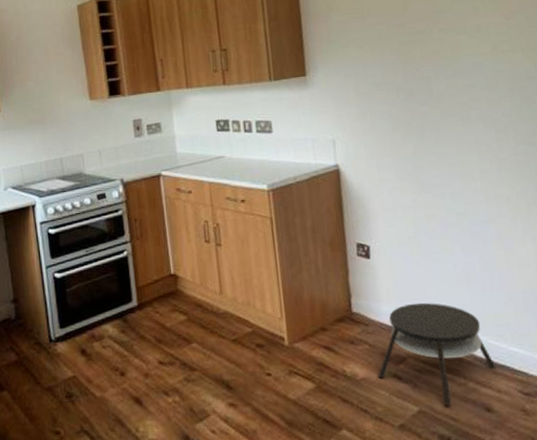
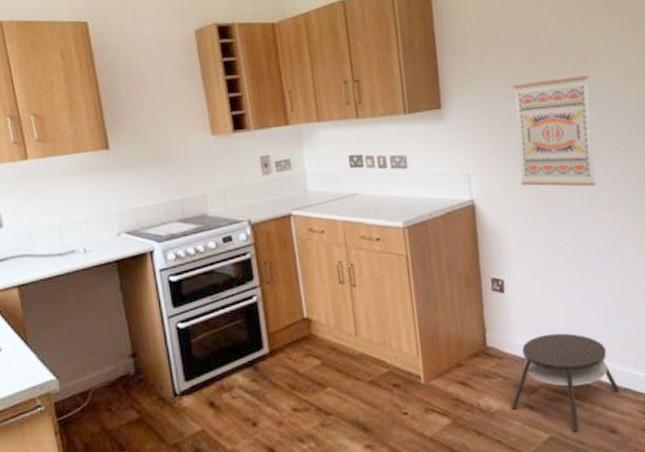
wall art: none [378,43,467,154] -> present [513,75,596,187]

